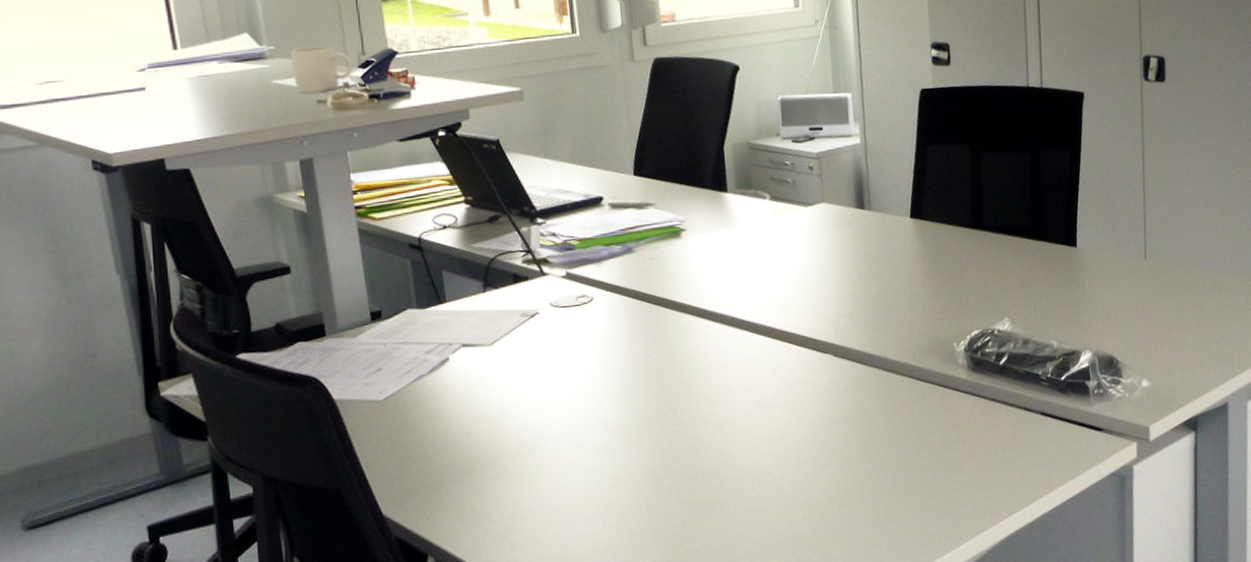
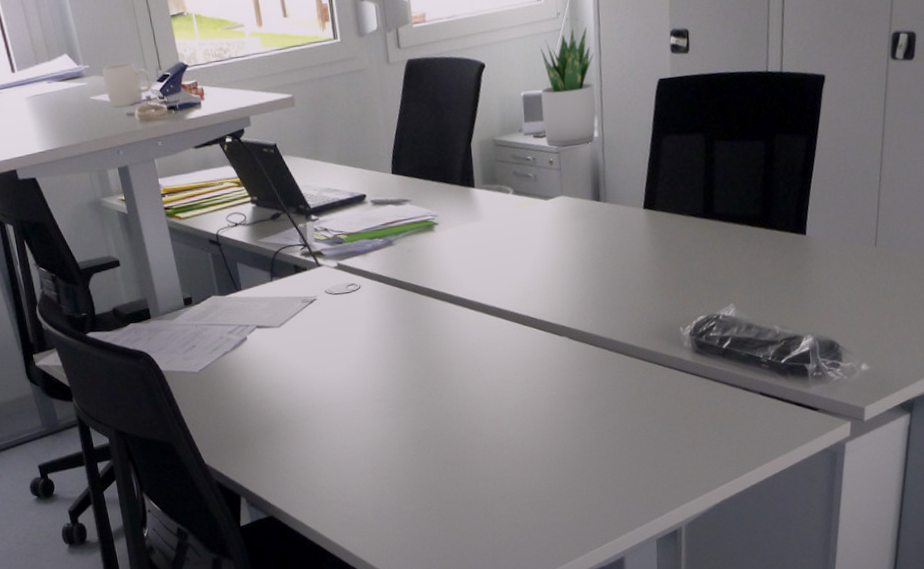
planter: none [798,36,858,153] -> present [540,27,596,147]

